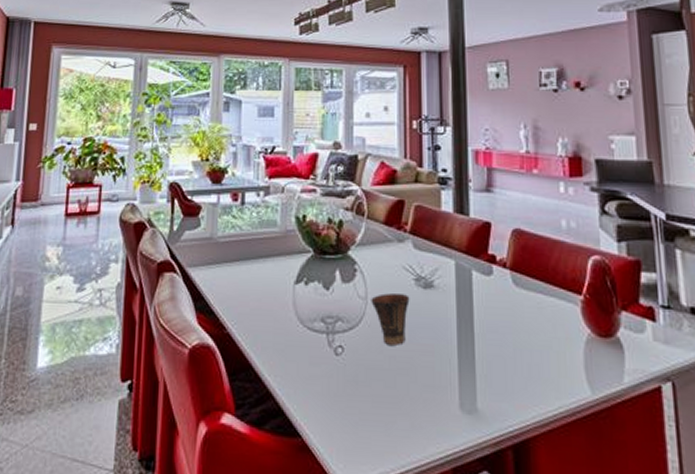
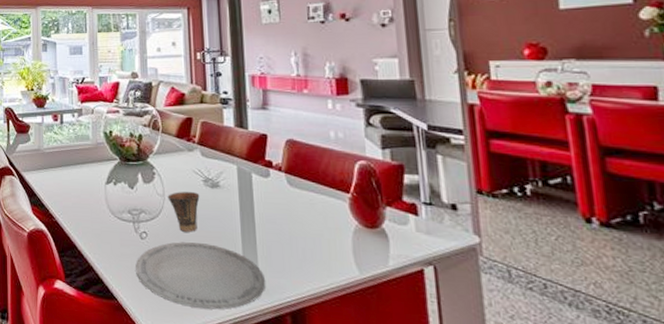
plate: none [327,358,485,446] -> present [136,242,266,310]

